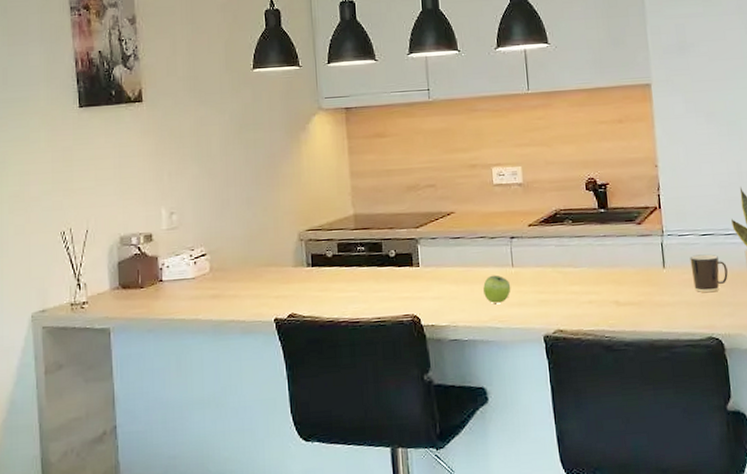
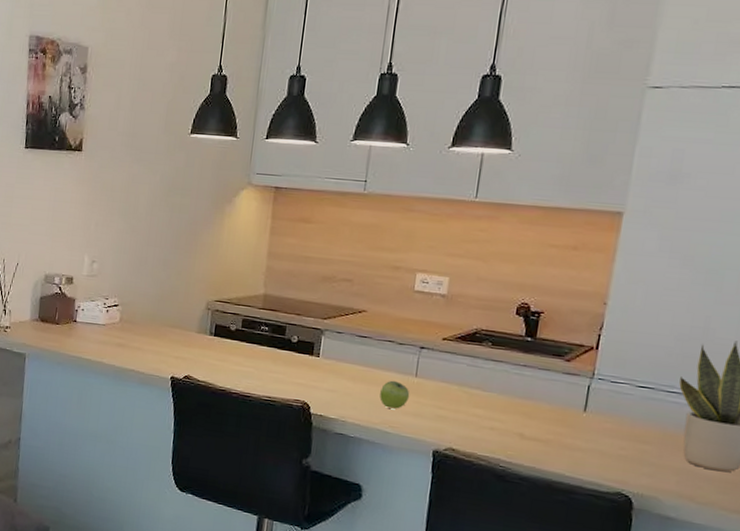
mug: present [690,254,728,293] -> none [614,405,660,449]

